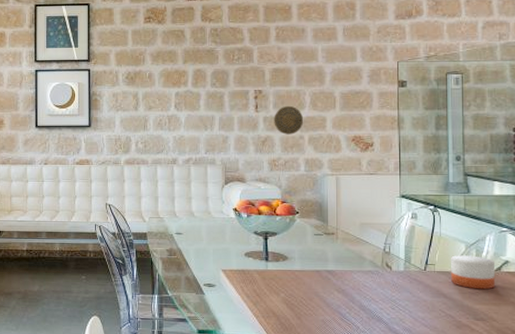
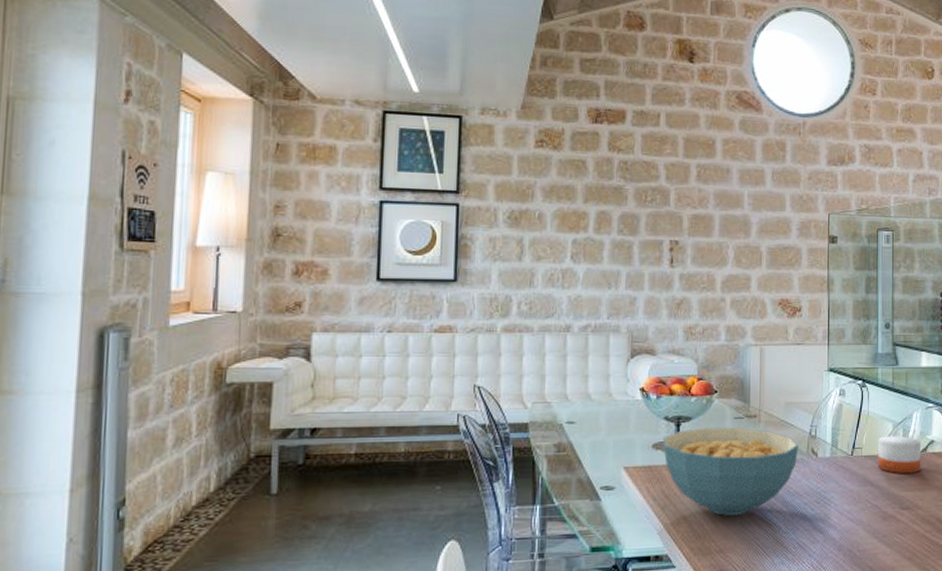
cereal bowl: none [254,242,373,314] -> present [663,427,798,516]
decorative plate: present [274,105,304,135] -> none [691,260,726,296]

